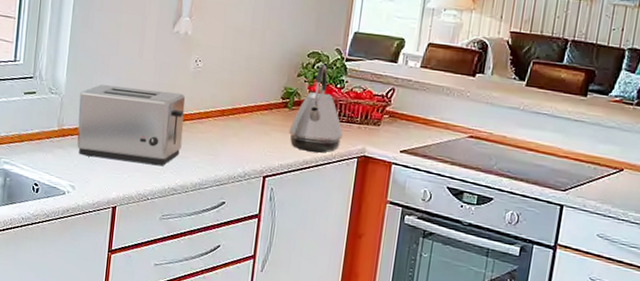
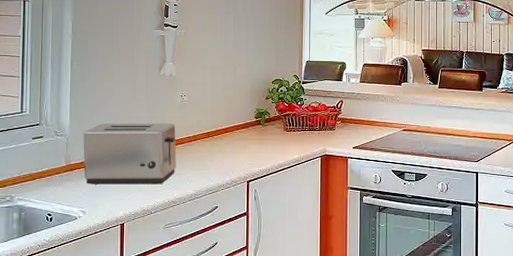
kettle: present [288,63,343,153] -> none [264,87,307,157]

